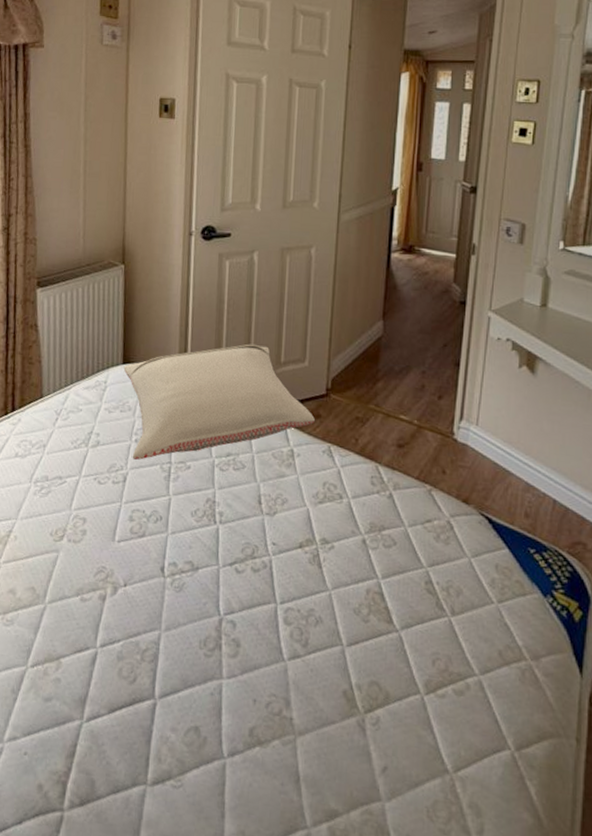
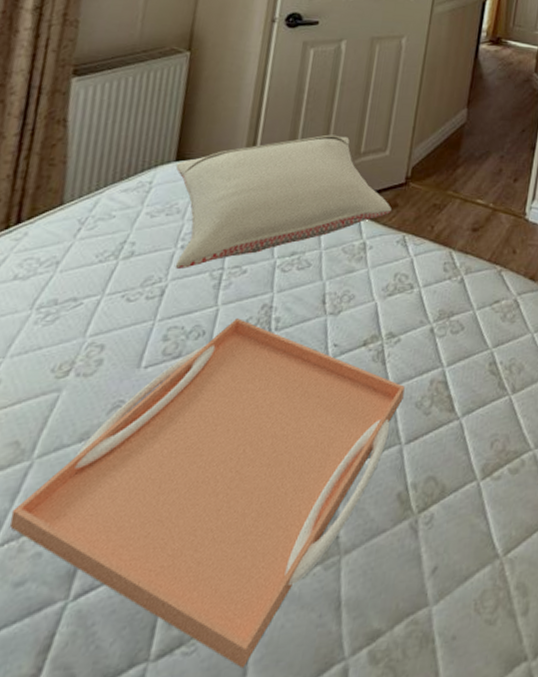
serving tray: none [36,509,342,811] -> present [10,318,405,669]

